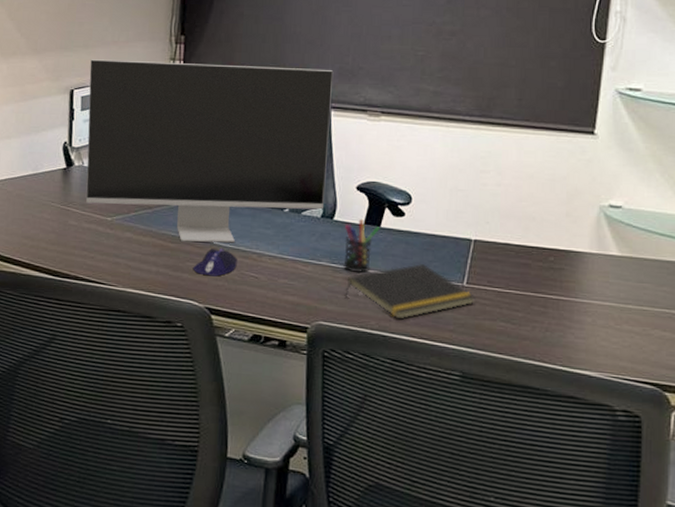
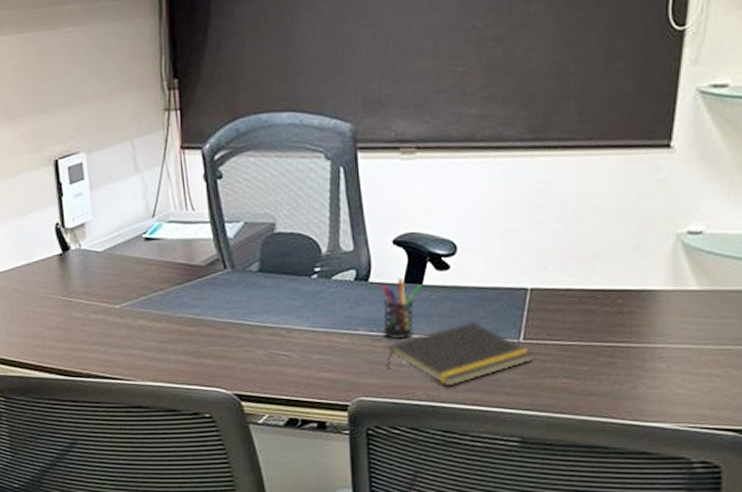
monitor: present [86,59,334,243] -> none [72,102,358,324]
computer mouse: present [192,248,237,277] -> none [216,326,264,359]

